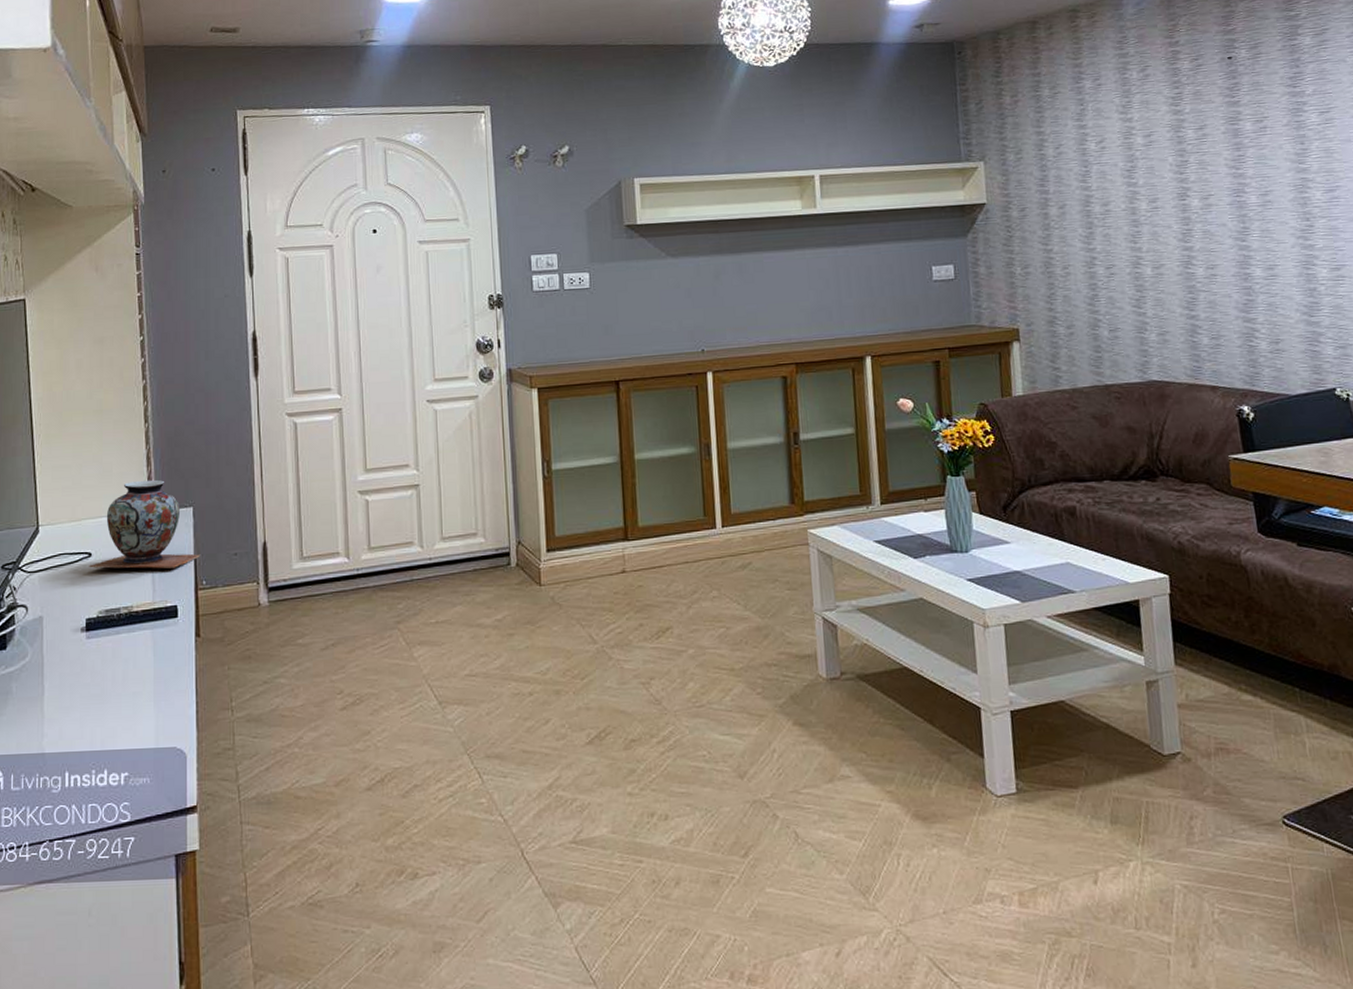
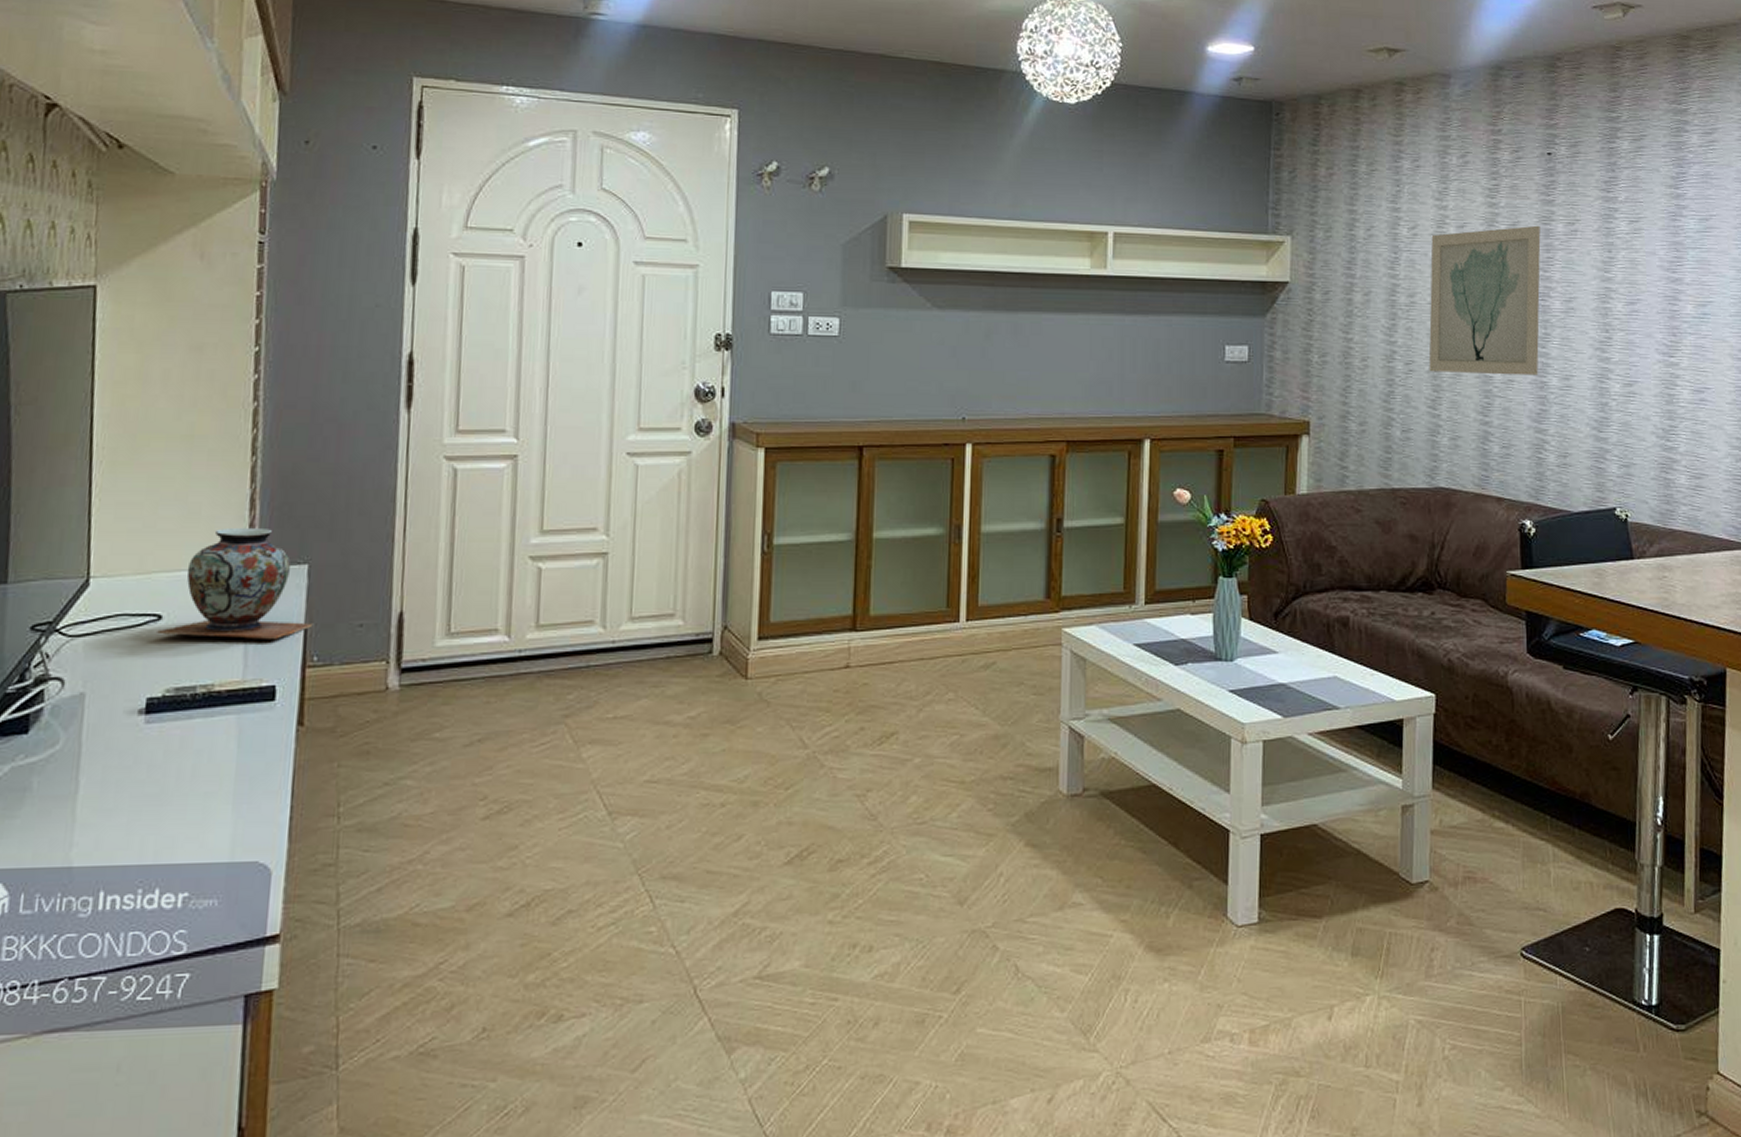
wall art: none [1119,126,1241,274] -> present [1429,225,1541,376]

